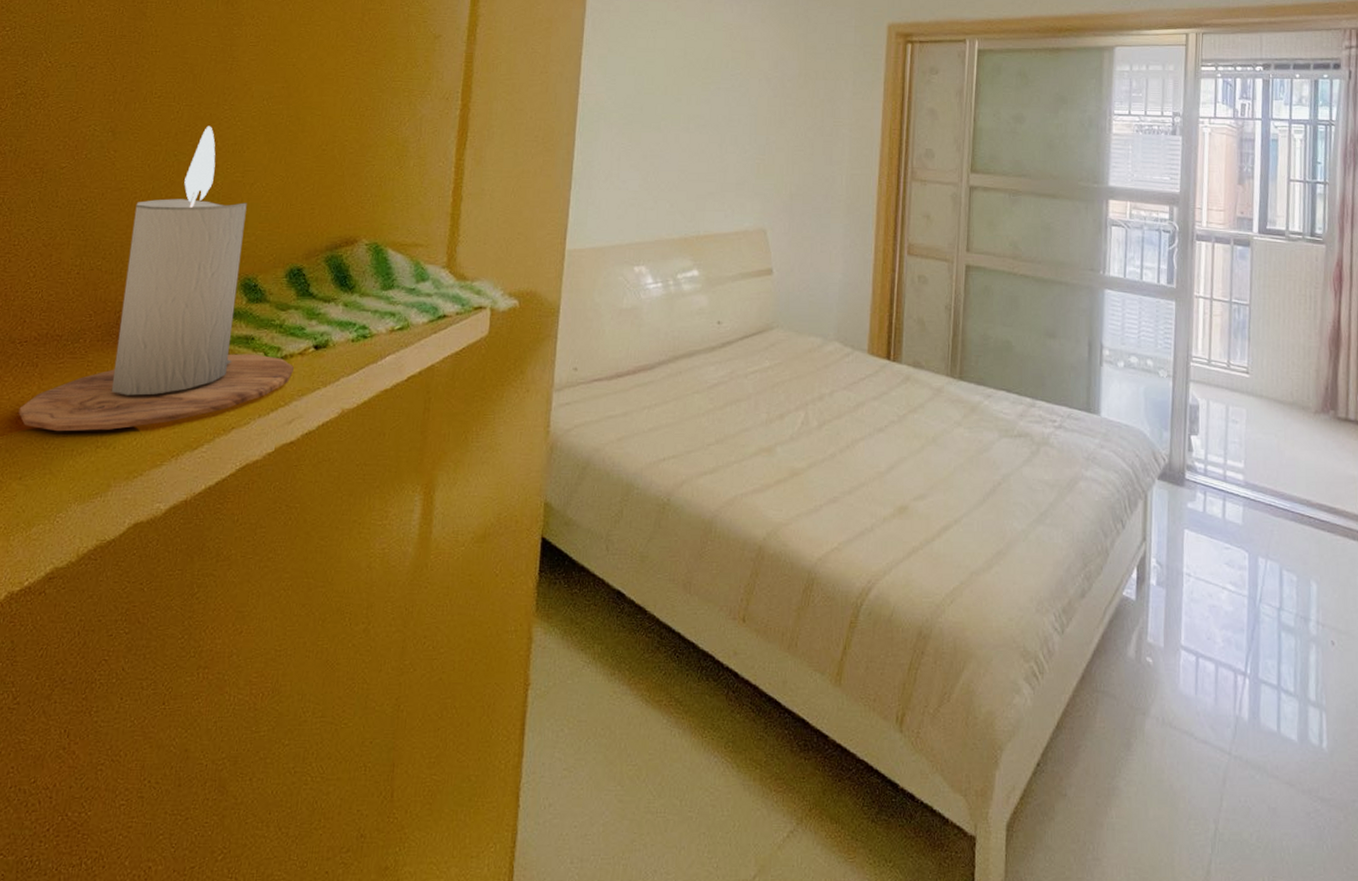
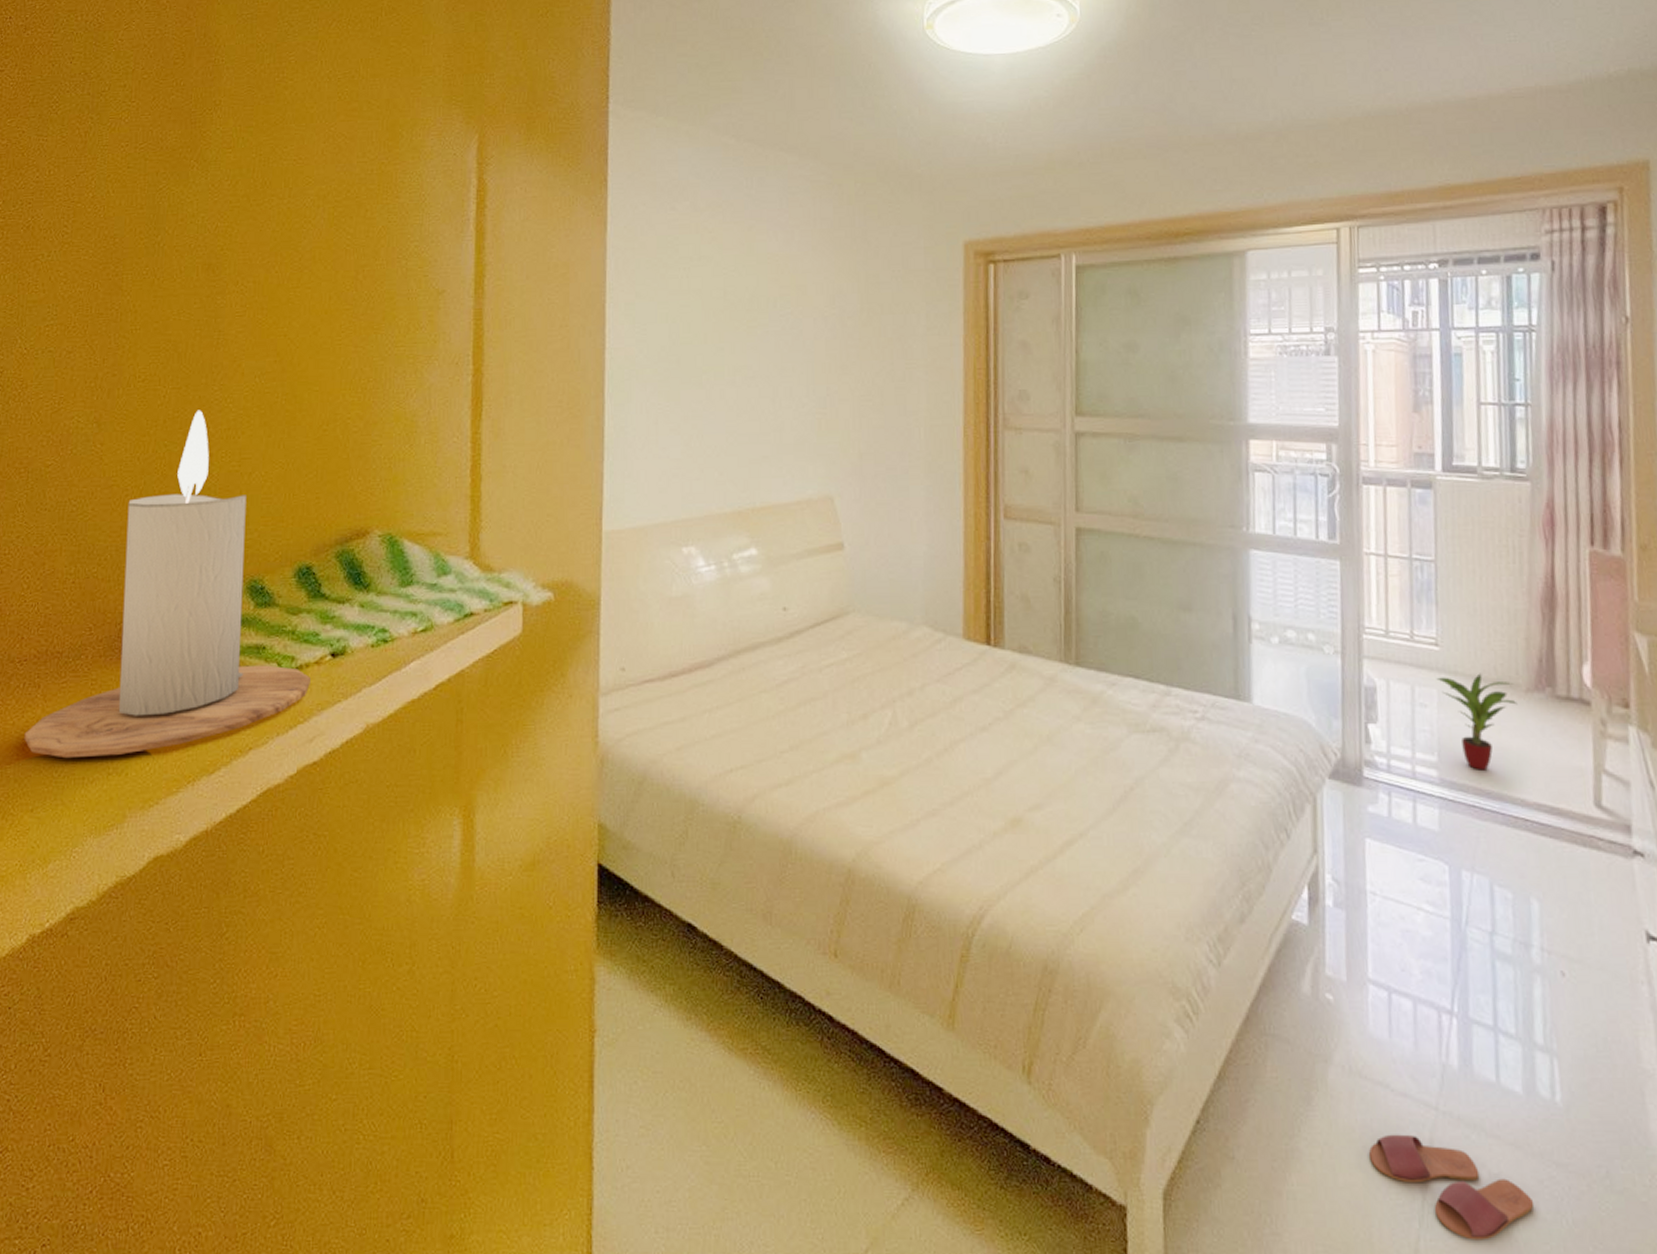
slippers: none [1175,775,1303,863] -> present [1369,1134,1535,1241]
potted plant: none [1246,397,1308,476] -> present [1436,673,1518,770]

